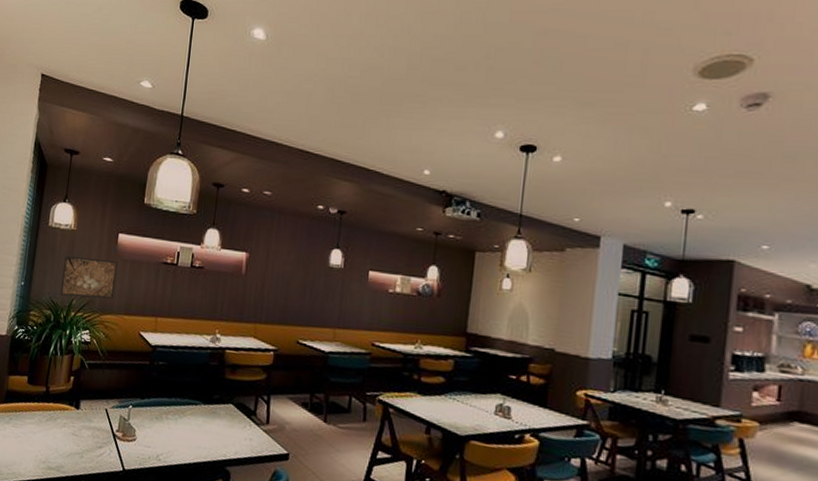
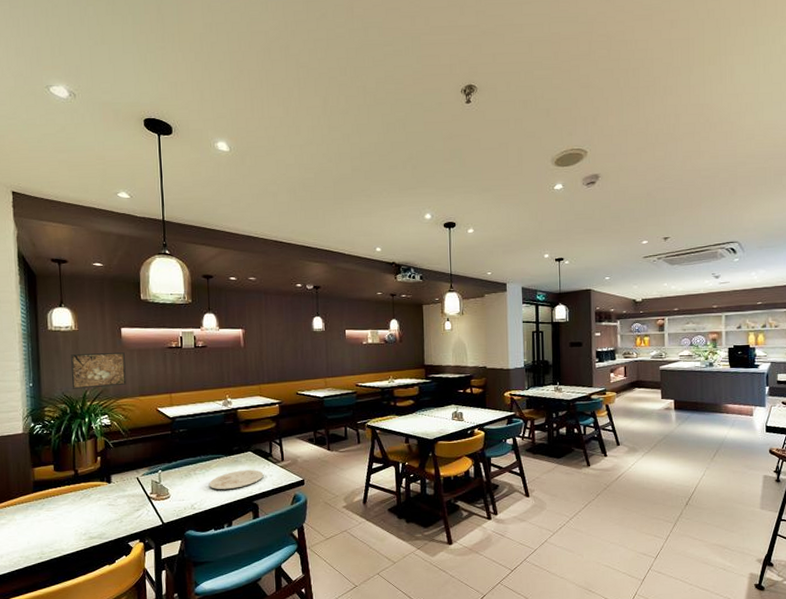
plate: none [180,424,243,447] -> present [209,469,264,490]

